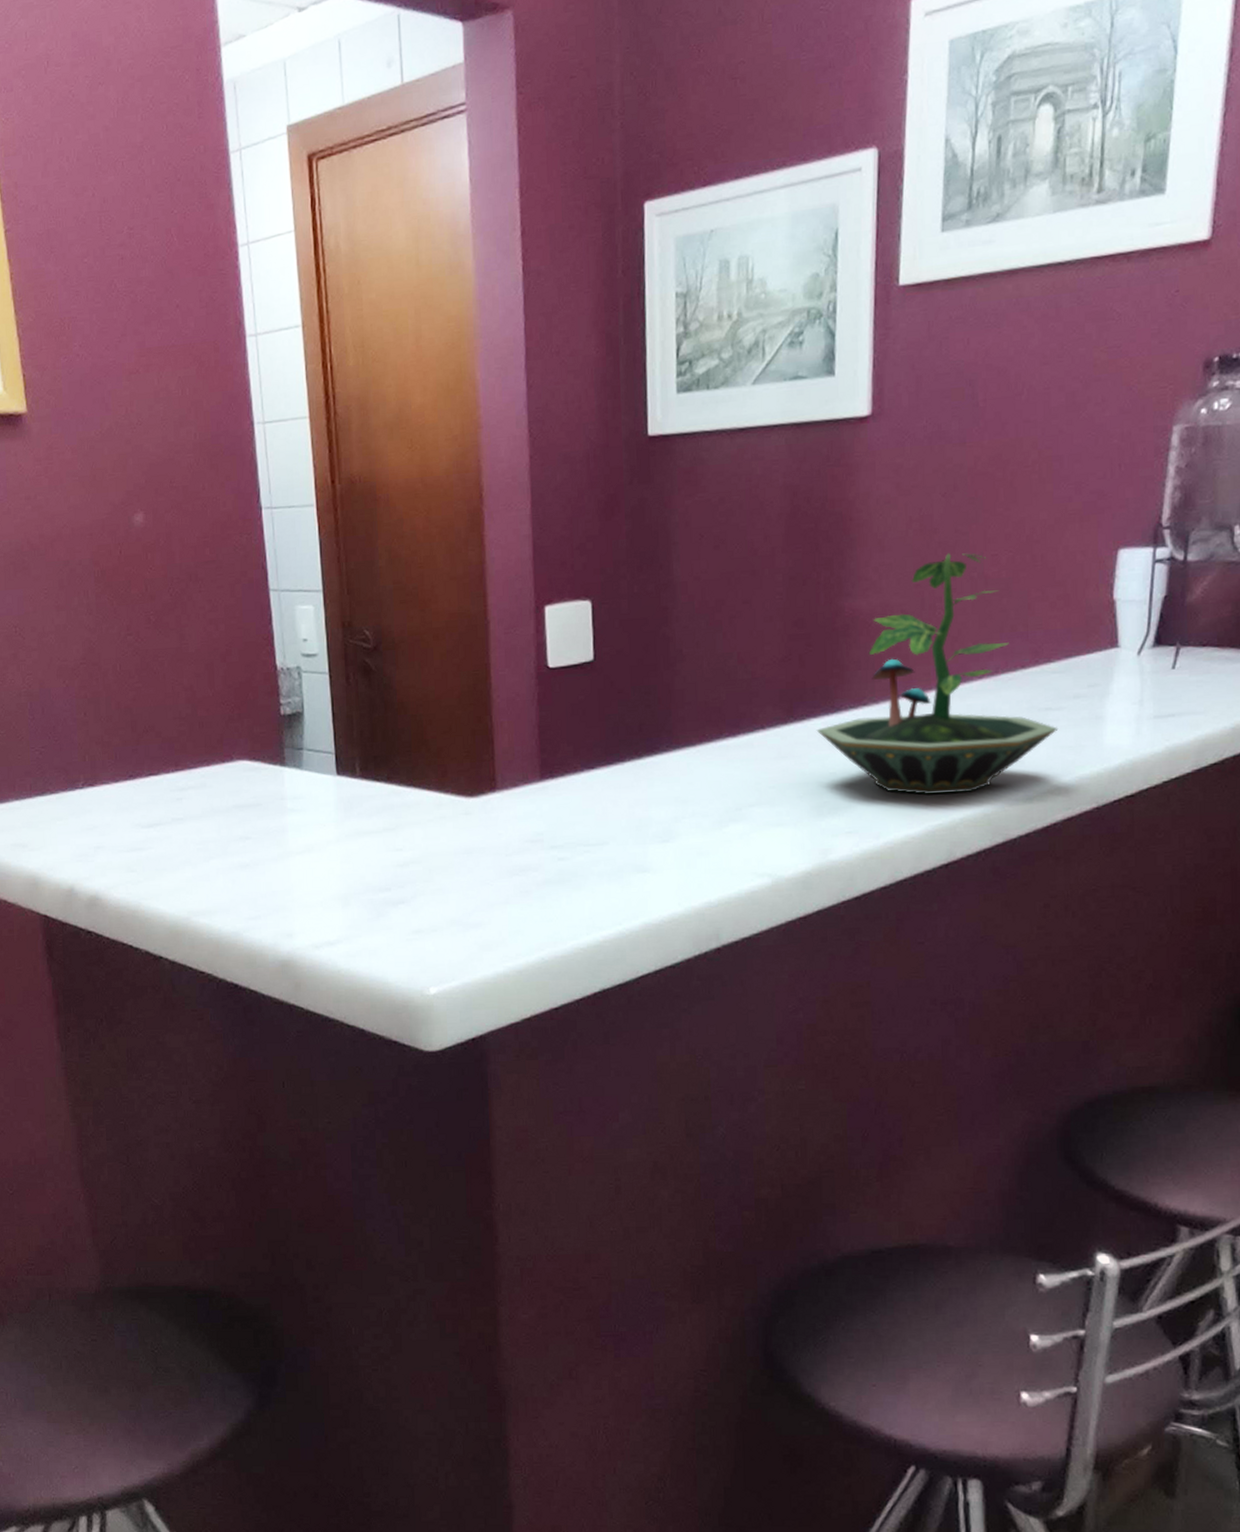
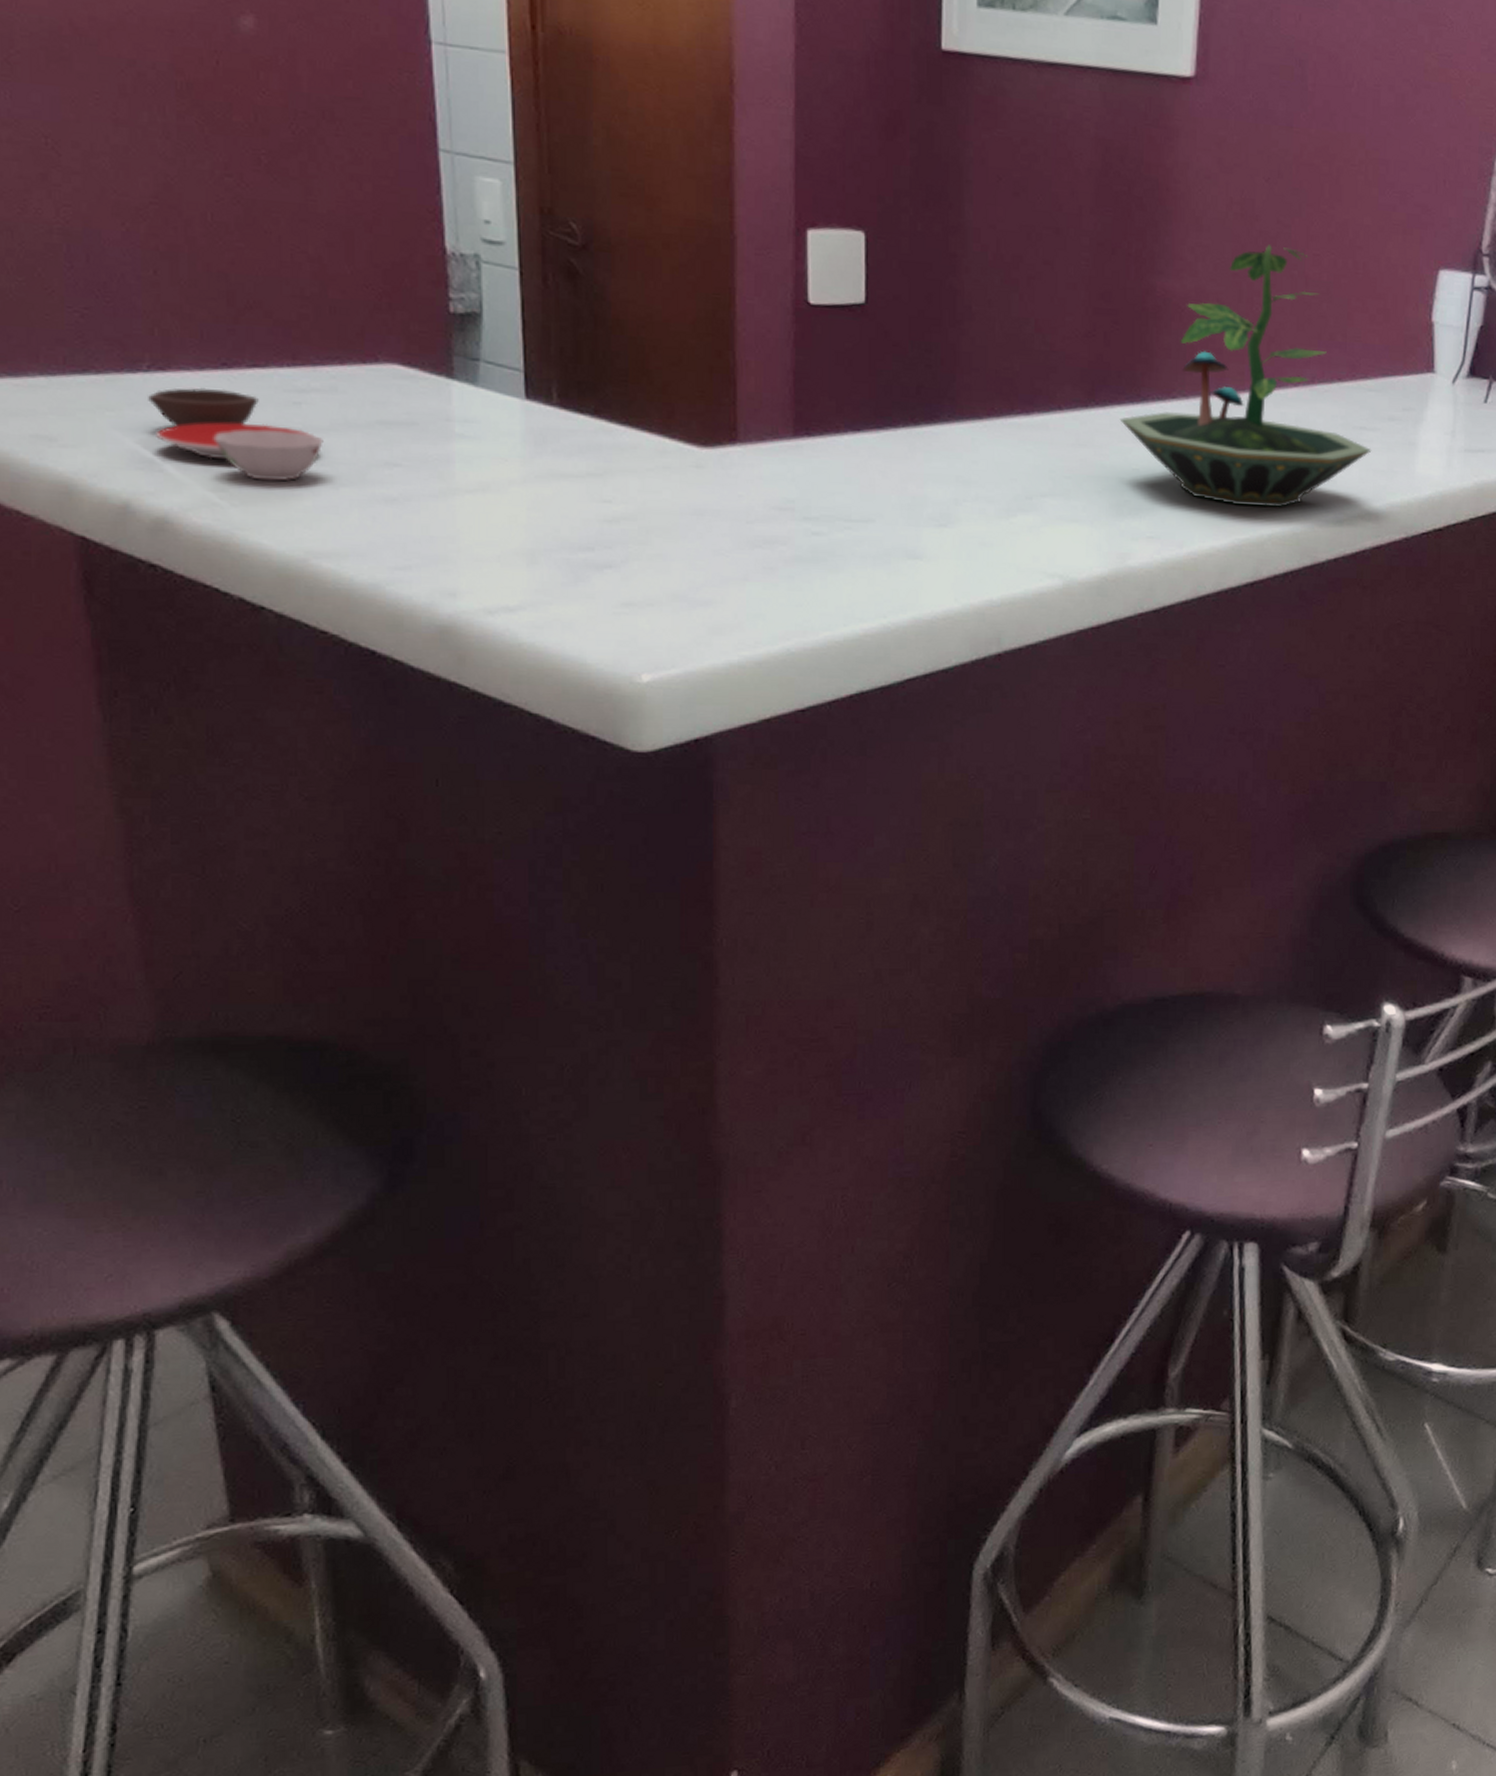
bowl: none [83,794,198,861] -> present [148,387,324,481]

